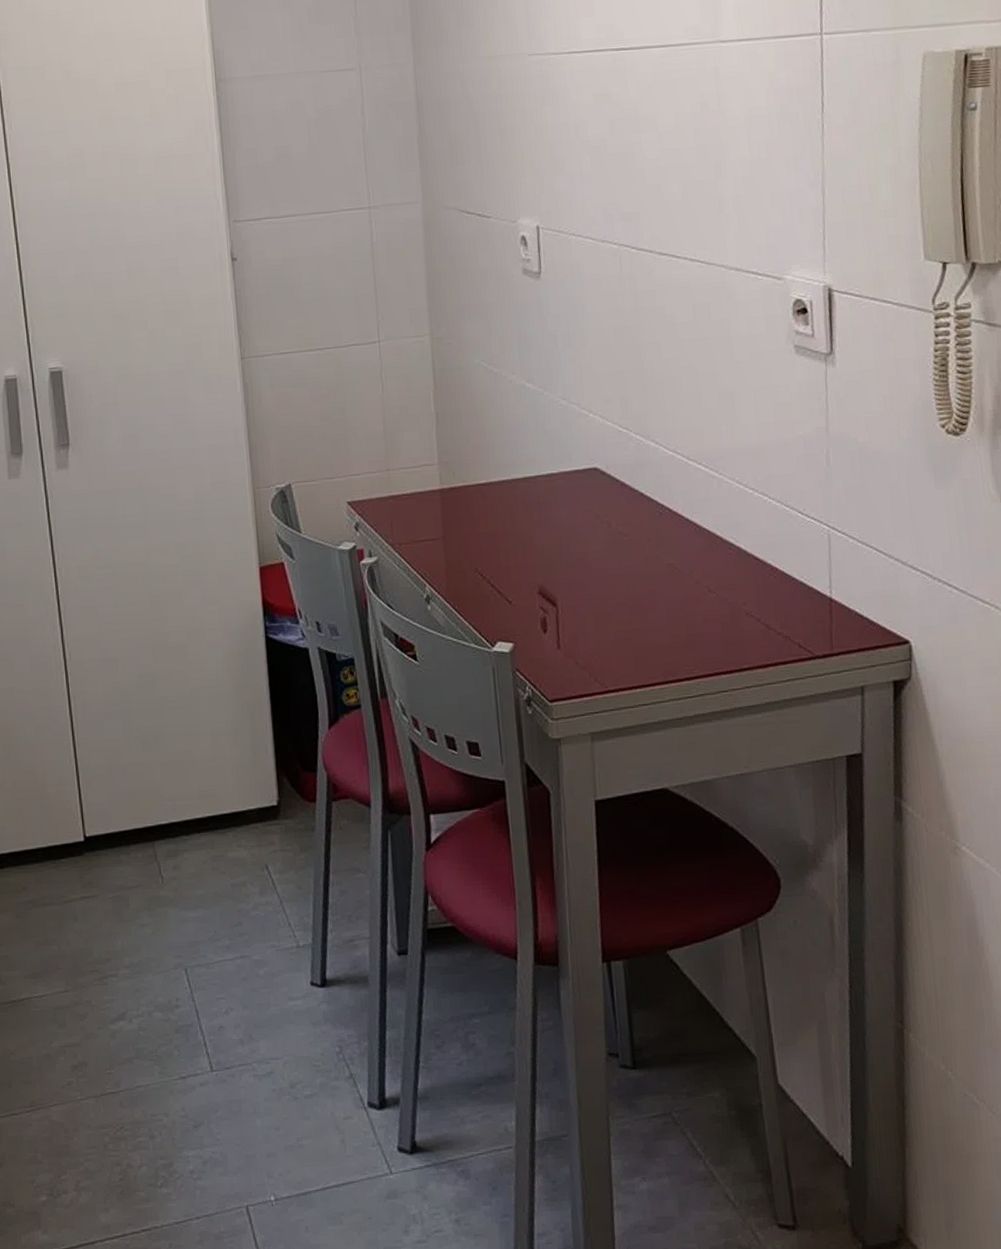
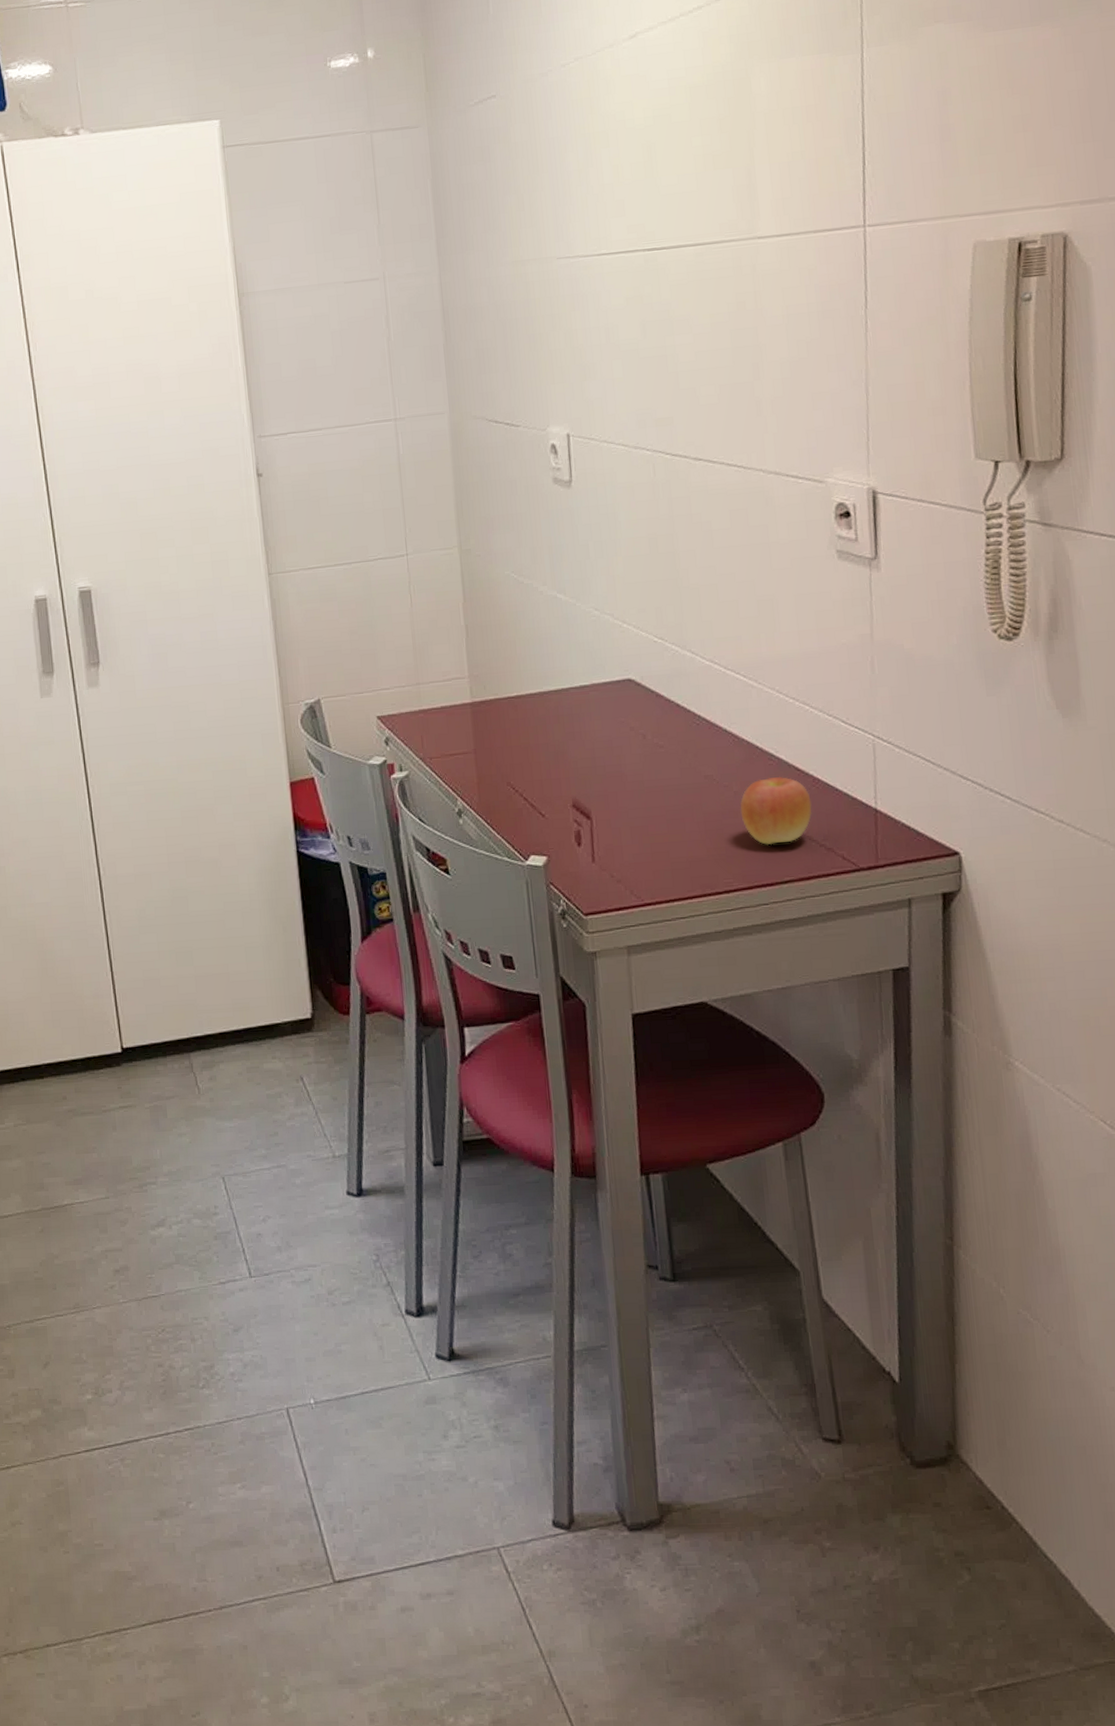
apple: none [701,565,770,634] -> present [740,776,812,846]

